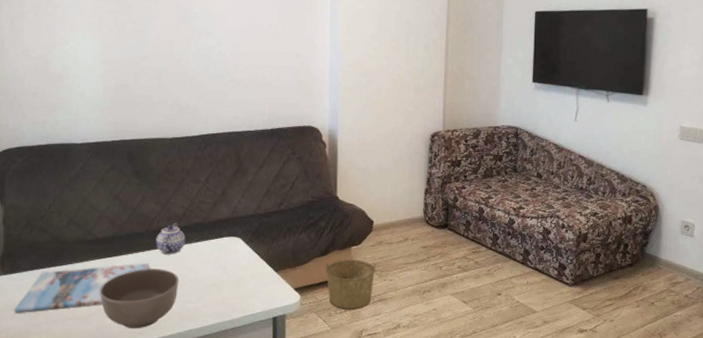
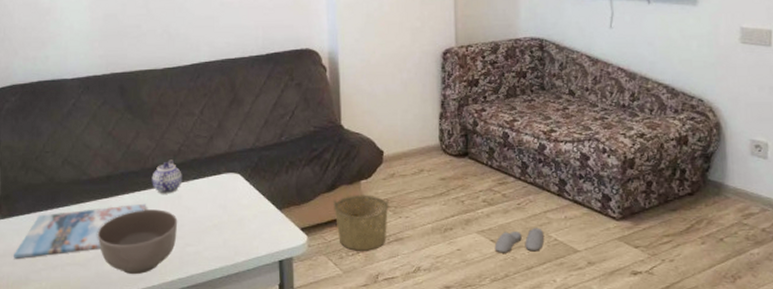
slippers: none [465,291,508,313] -> present [494,228,544,253]

